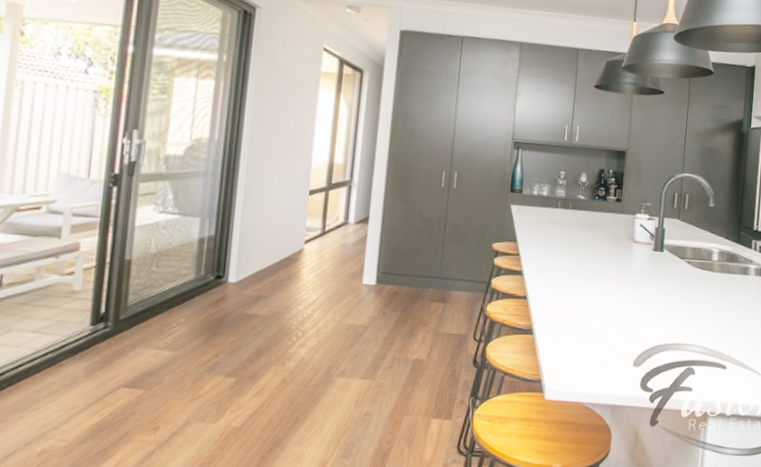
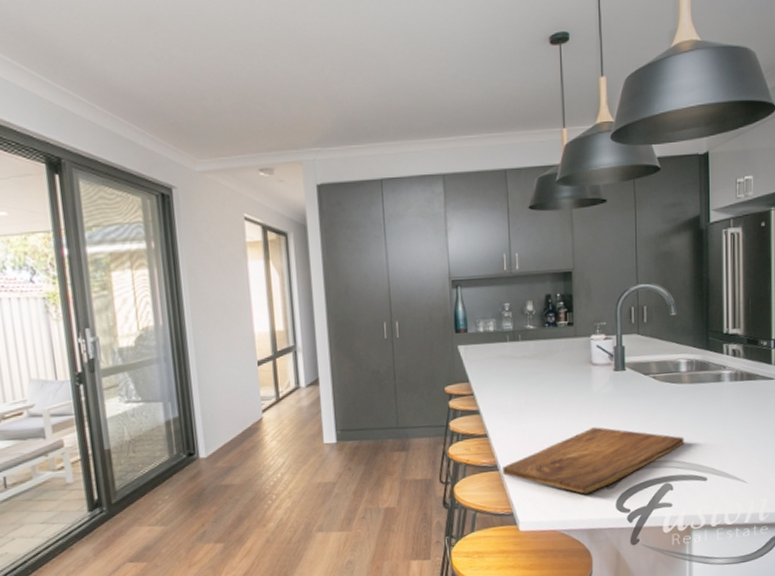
cutting board: none [536,303,710,369] -> present [502,427,684,494]

